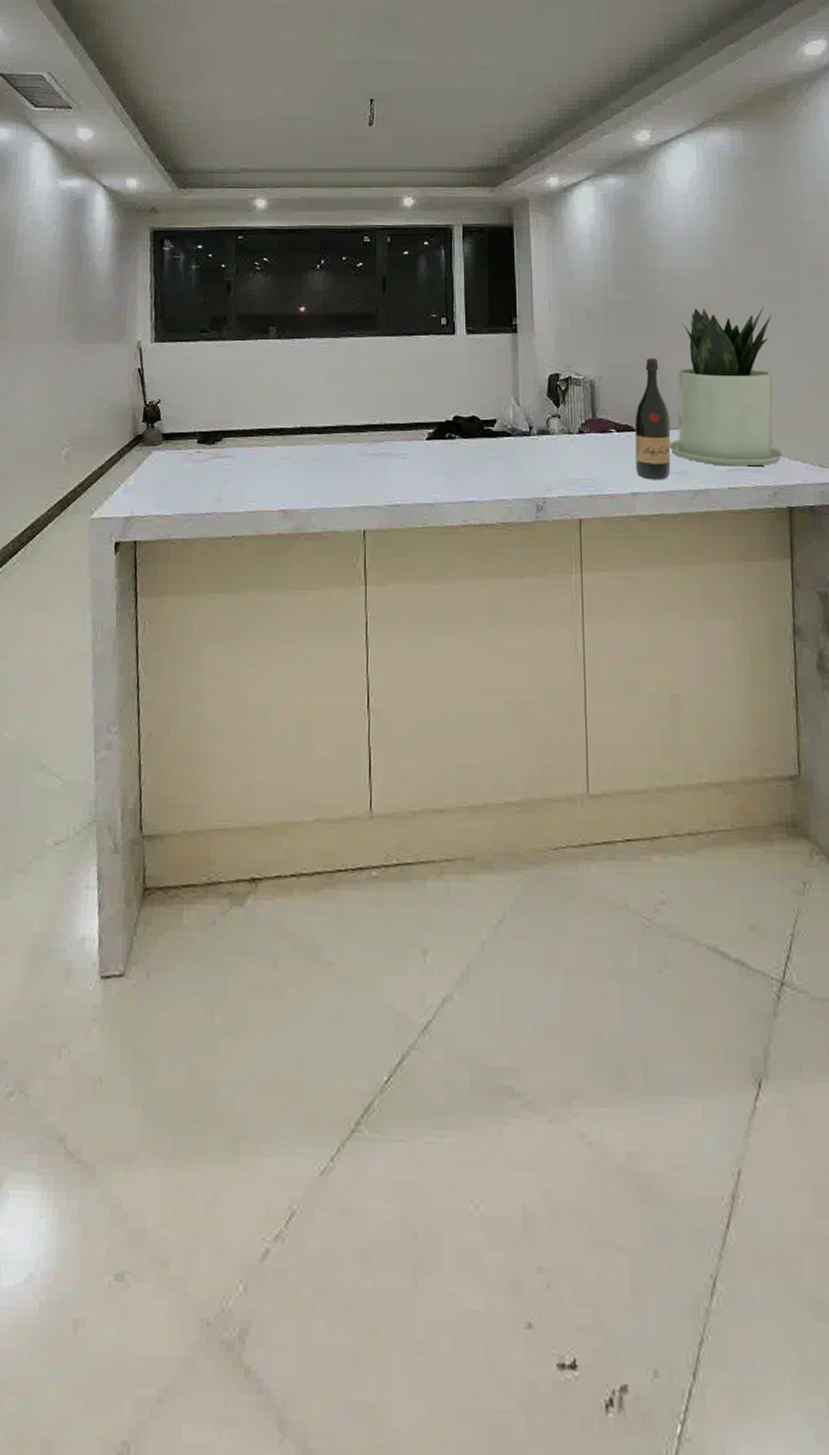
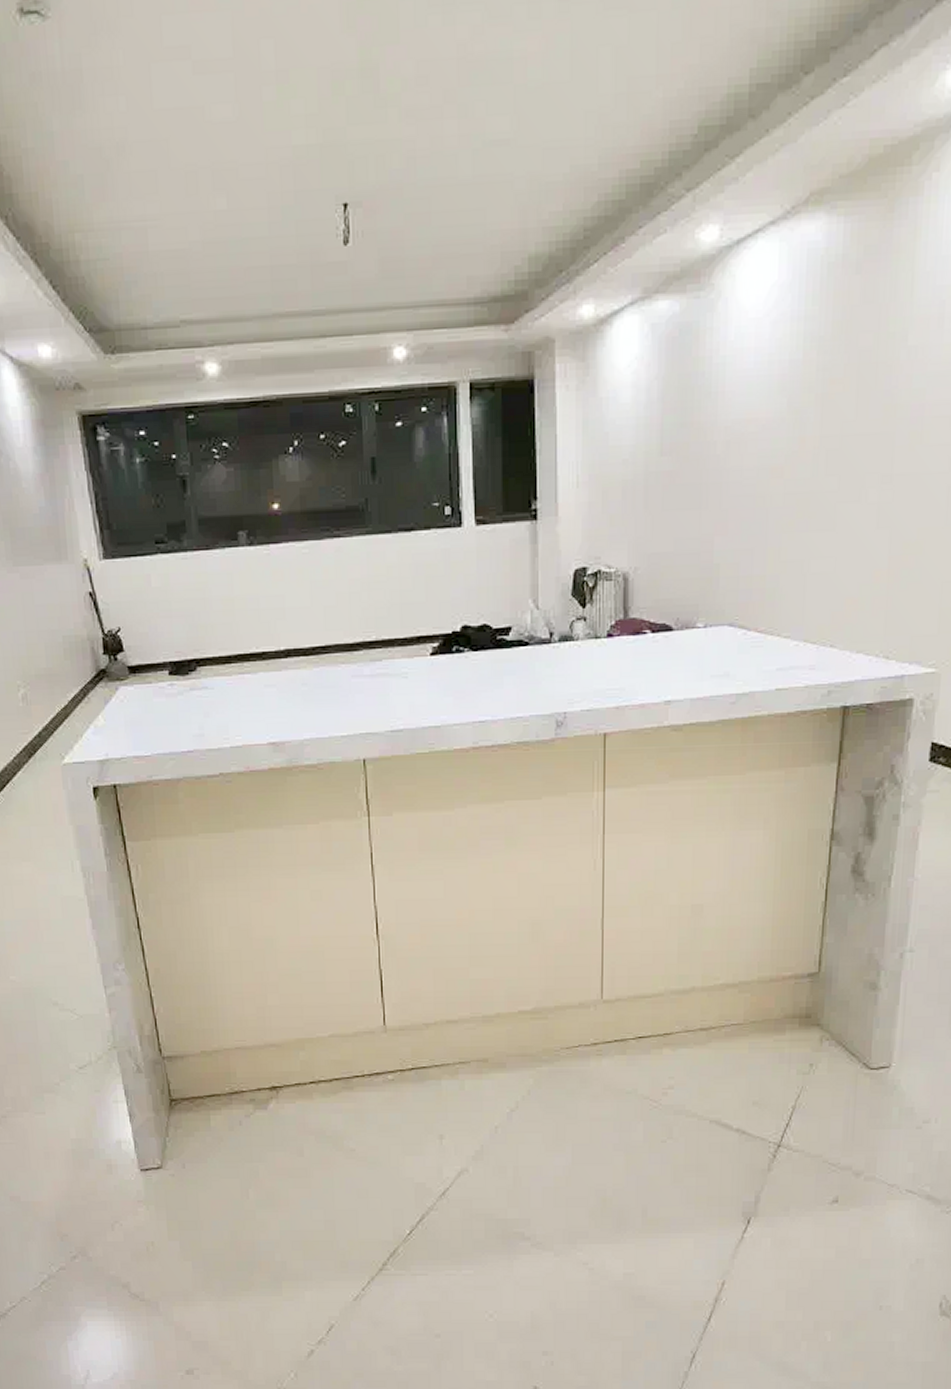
wine bottle: present [634,358,671,480] -> none [671,540,715,686]
planter: present [668,306,785,467] -> none [711,466,852,665]

